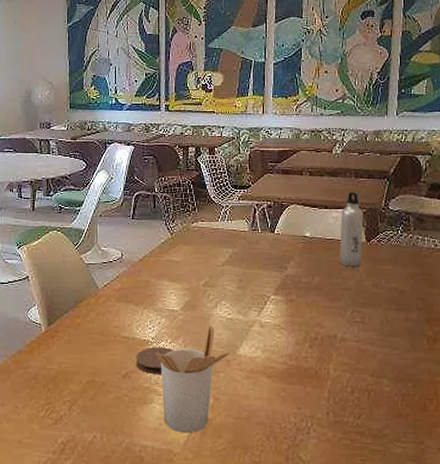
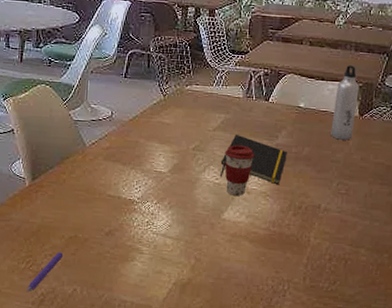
pen: none [47,398,82,442] -> present [27,252,64,292]
coaster: present [136,347,175,374] -> none [120,206,160,233]
utensil holder: present [155,326,229,433] -> none [140,189,214,291]
notepad: none [231,267,298,317] -> present [220,134,287,185]
coffee cup: none [235,278,266,330] -> present [225,144,255,196]

